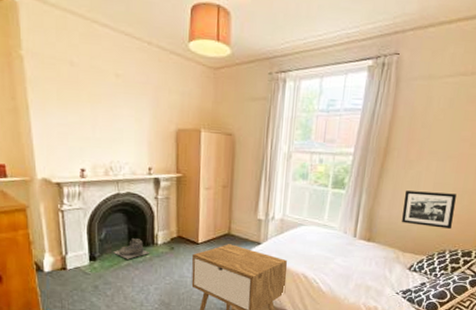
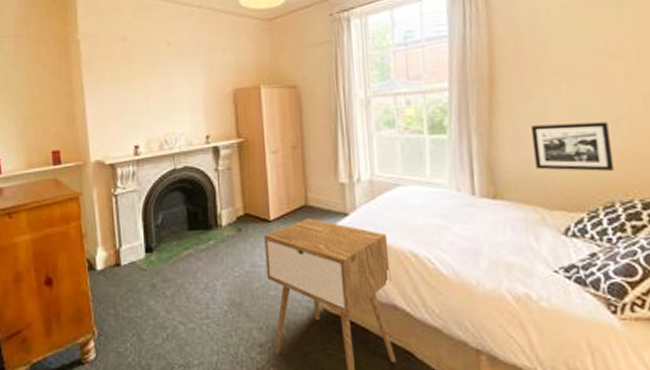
boots: present [113,238,149,259] -> none [171,221,213,248]

